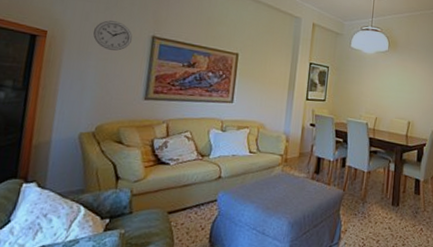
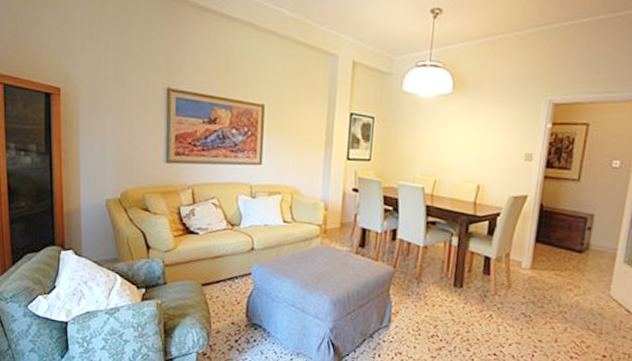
wall clock: present [92,20,132,51] -> none [105,72,146,107]

